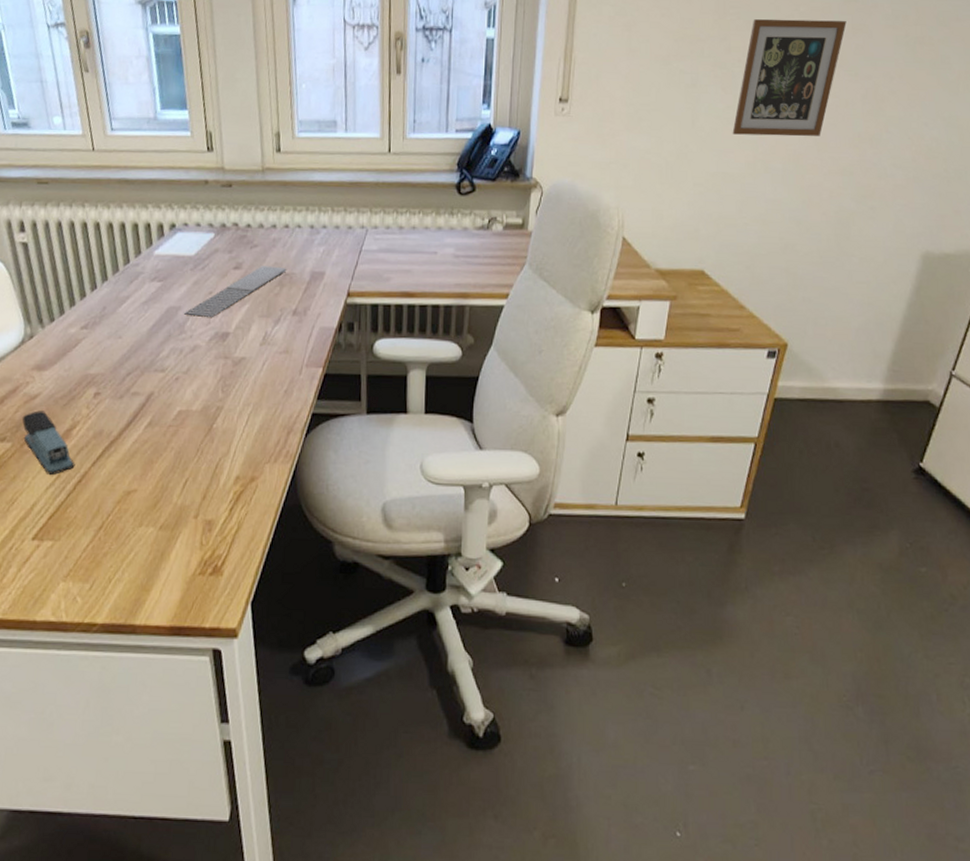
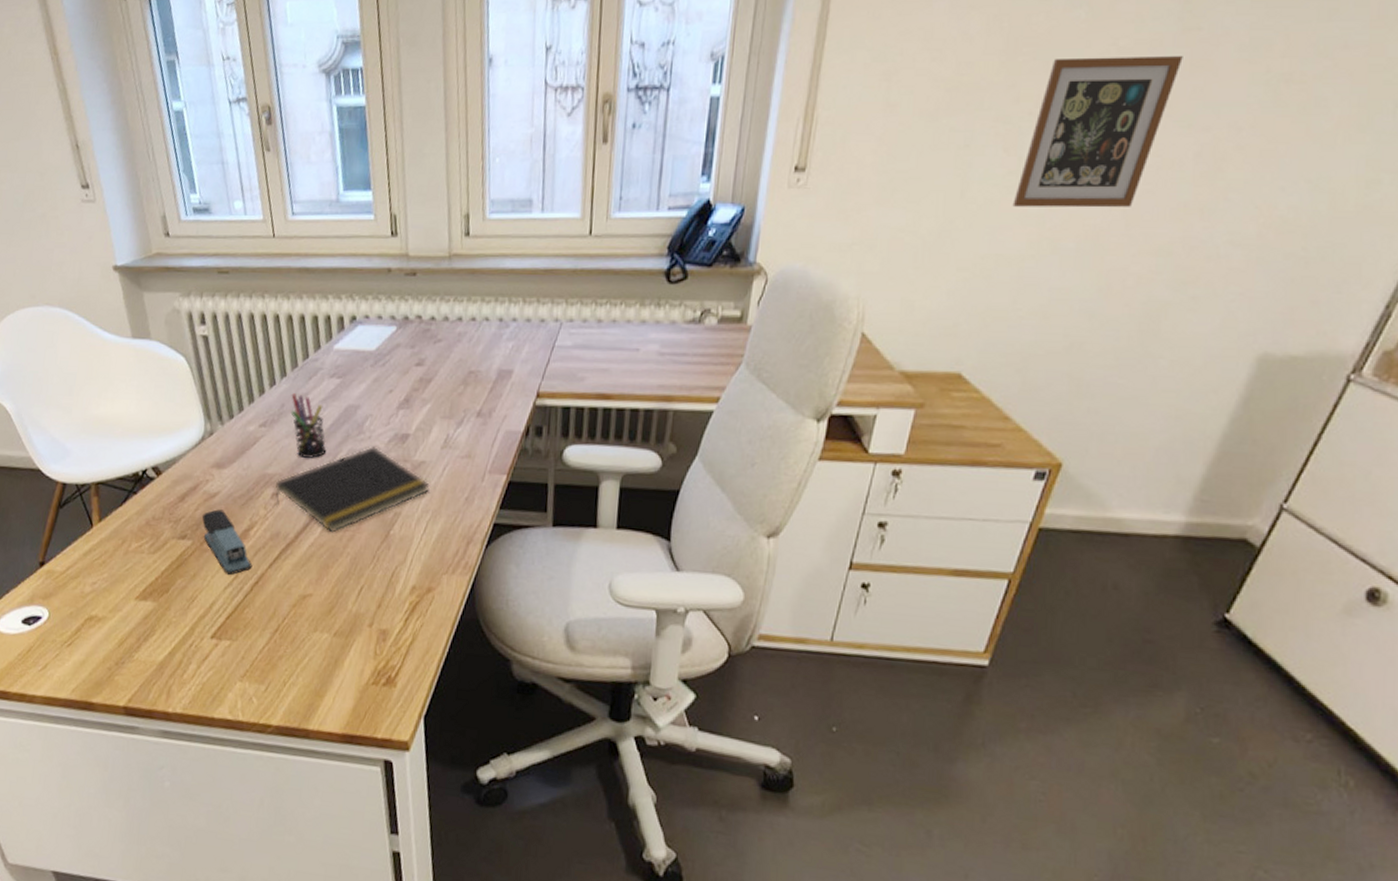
notepad: none [98,345,251,429] -> present [276,447,430,533]
pen holder: none [112,296,149,358] -> present [290,393,327,458]
keyboard: present [184,266,286,318] -> none [363,362,471,419]

